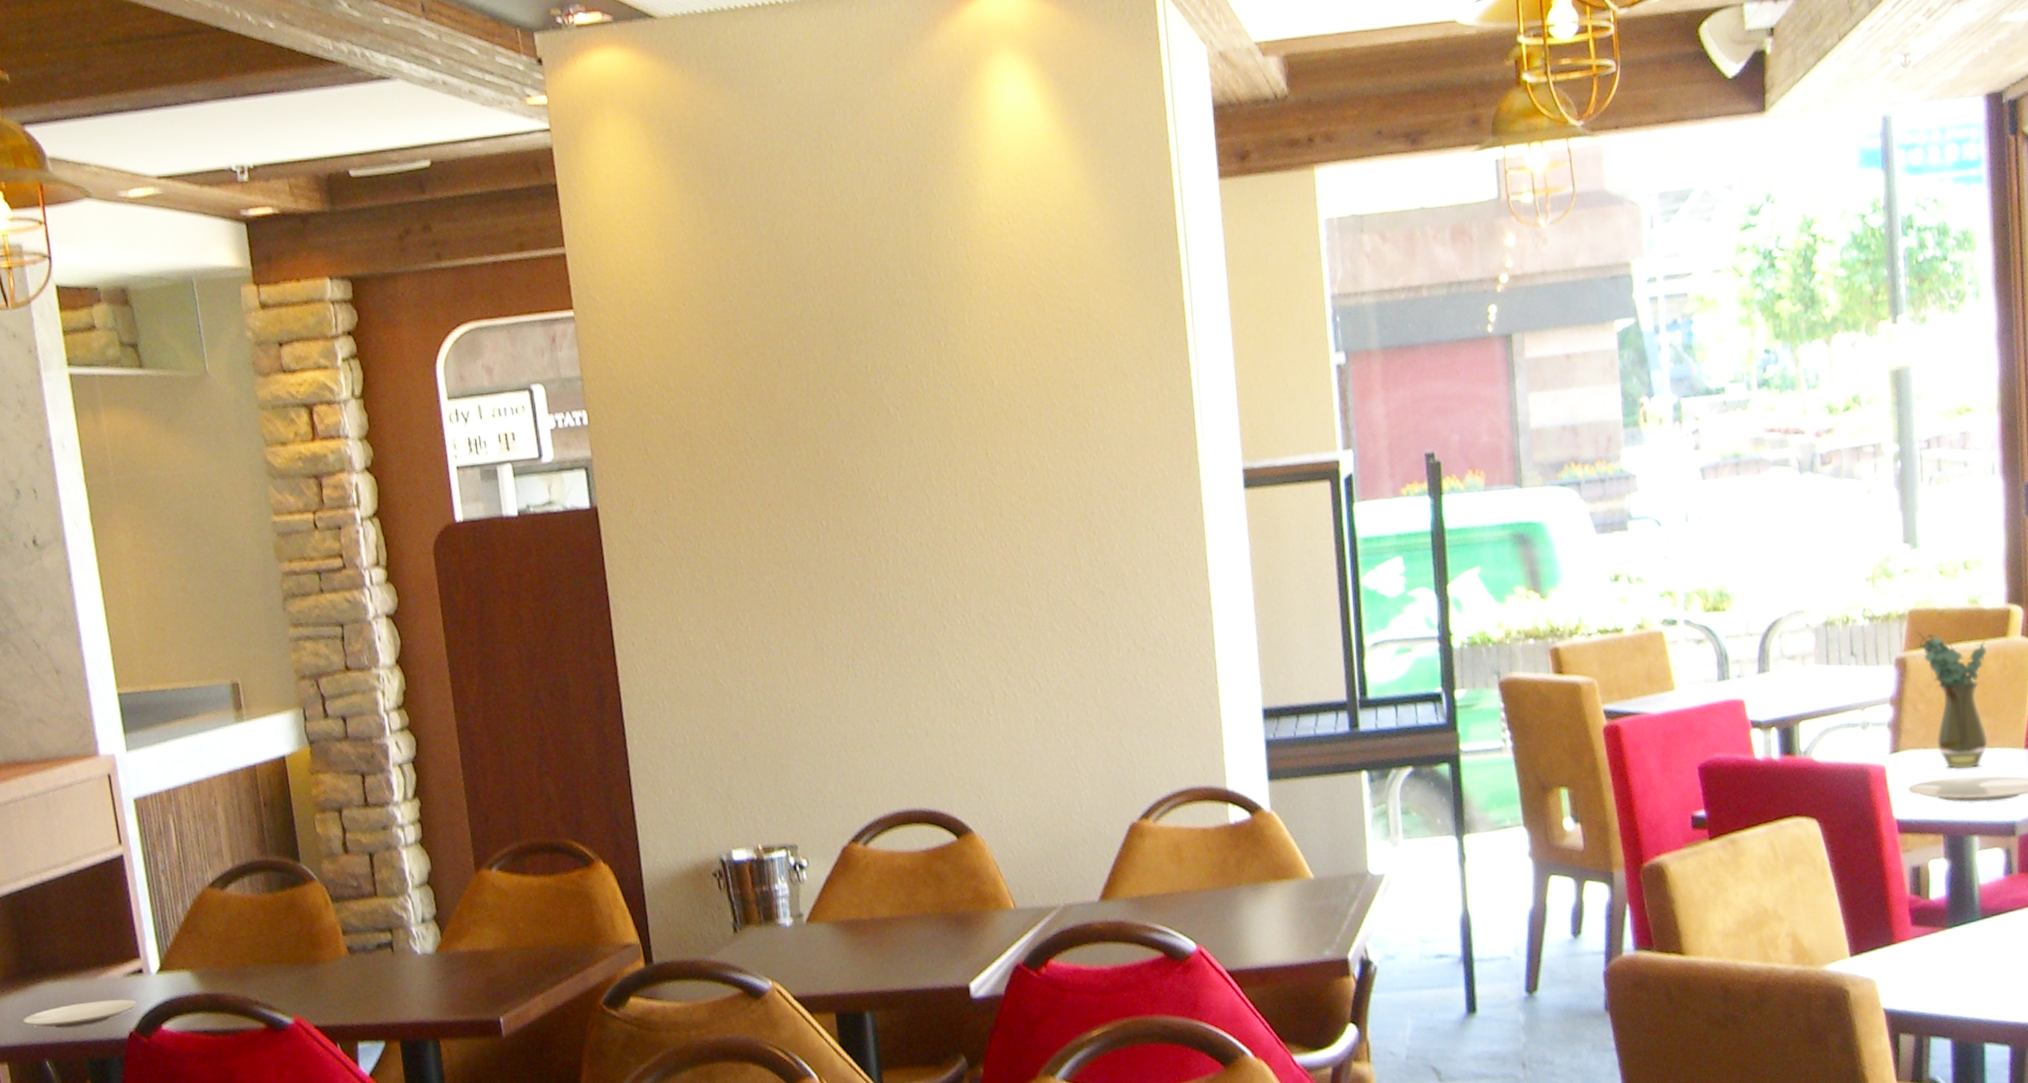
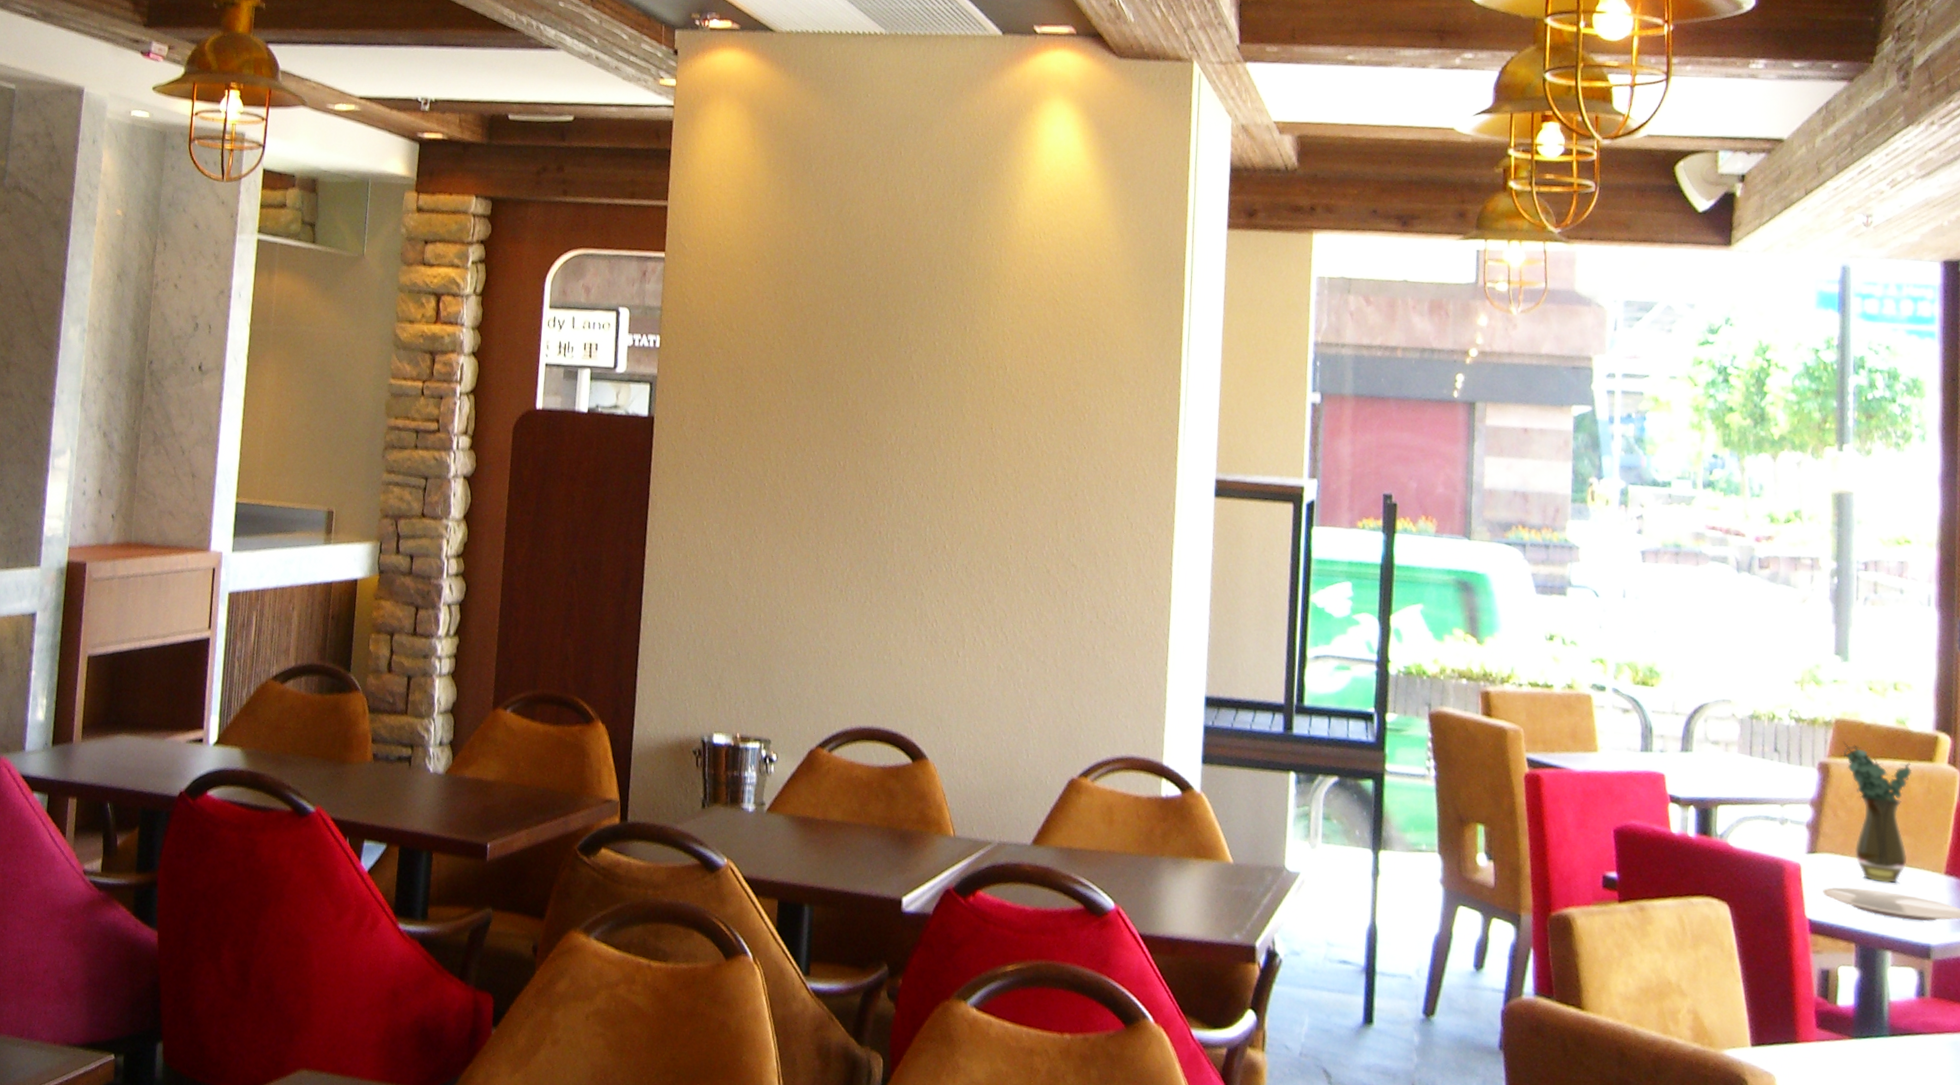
plate: present [23,999,138,1029] -> none [98,758,193,779]

